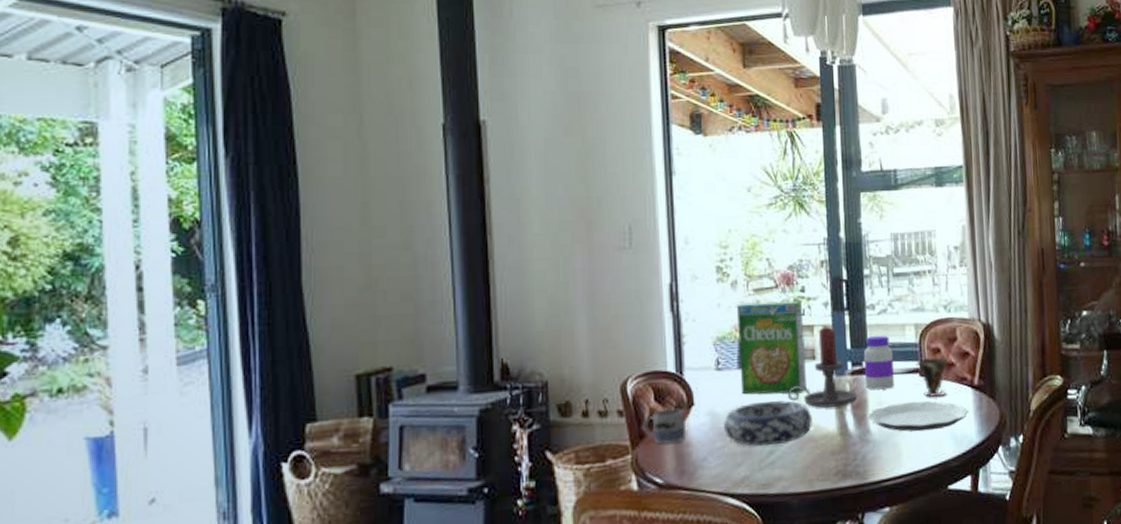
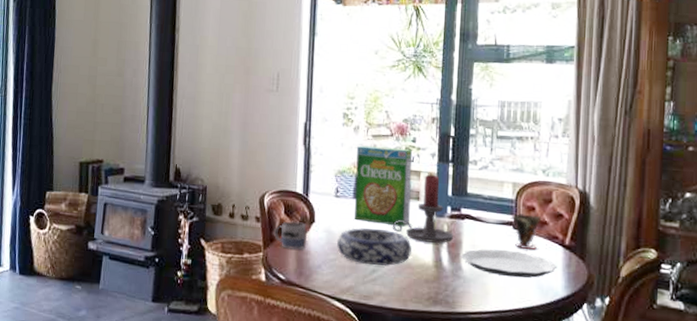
jar: present [864,336,894,390] -> none [462,188,490,236]

